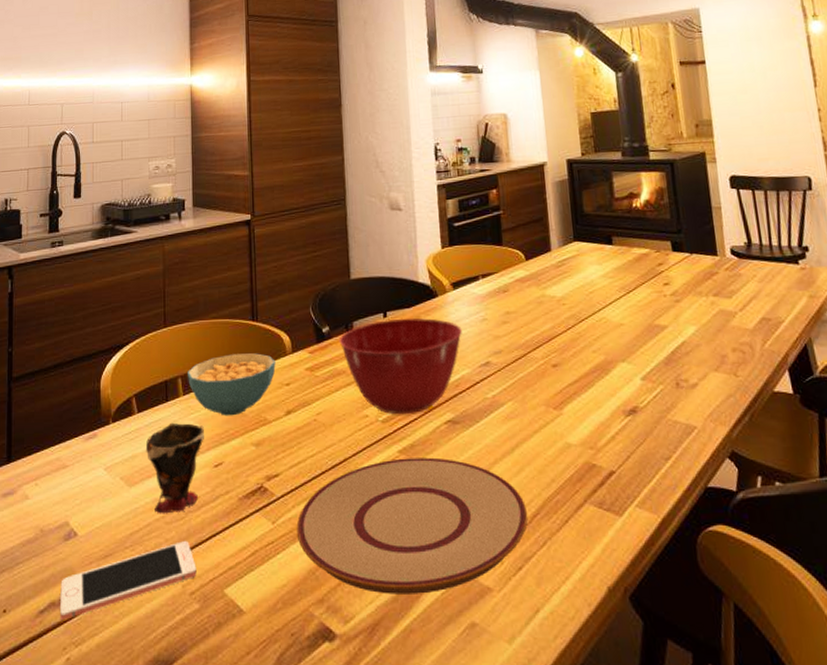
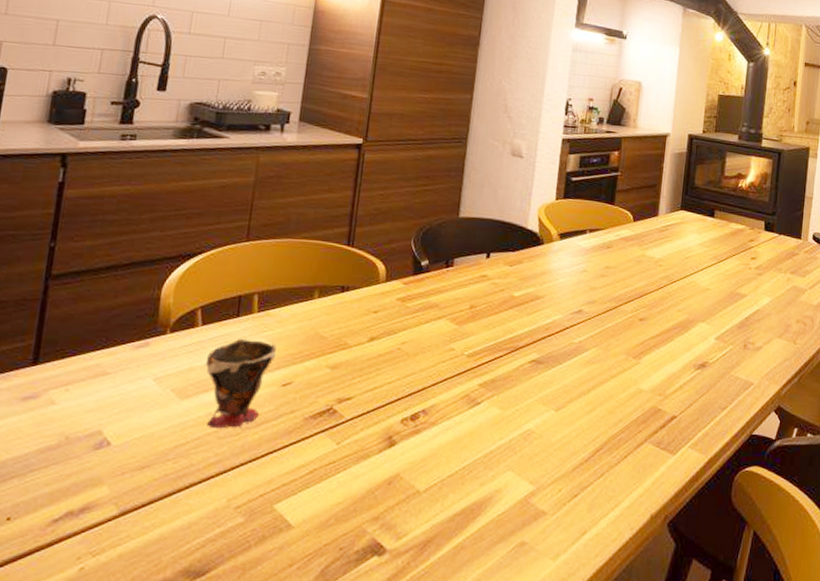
cell phone: present [60,541,197,620] -> none [78,456,247,530]
cereal bowl: present [188,353,276,416] -> none [265,276,366,338]
plate: present [296,457,528,594] -> none [361,391,592,515]
mixing bowl: present [339,318,462,415] -> none [436,260,561,352]

